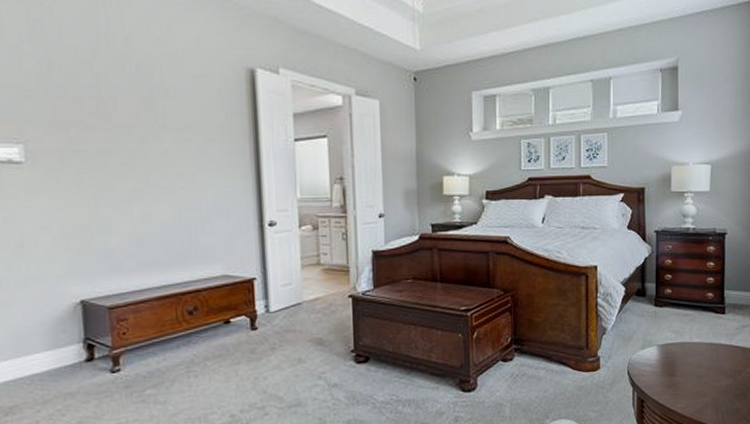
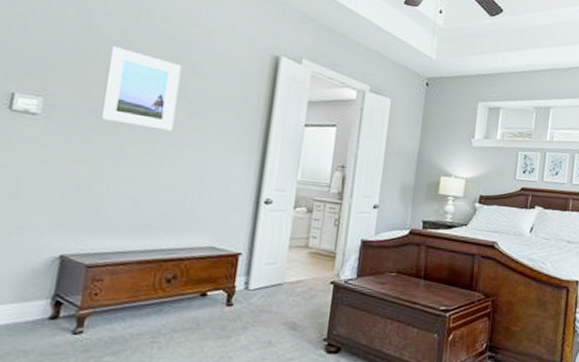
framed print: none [78,80,161,163] -> present [100,46,181,131]

